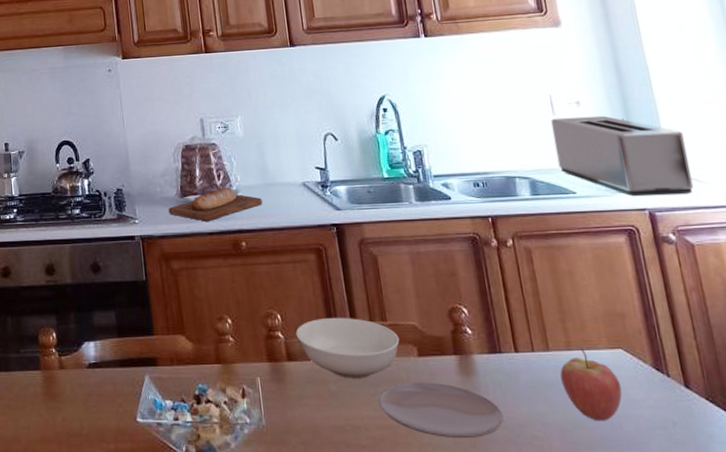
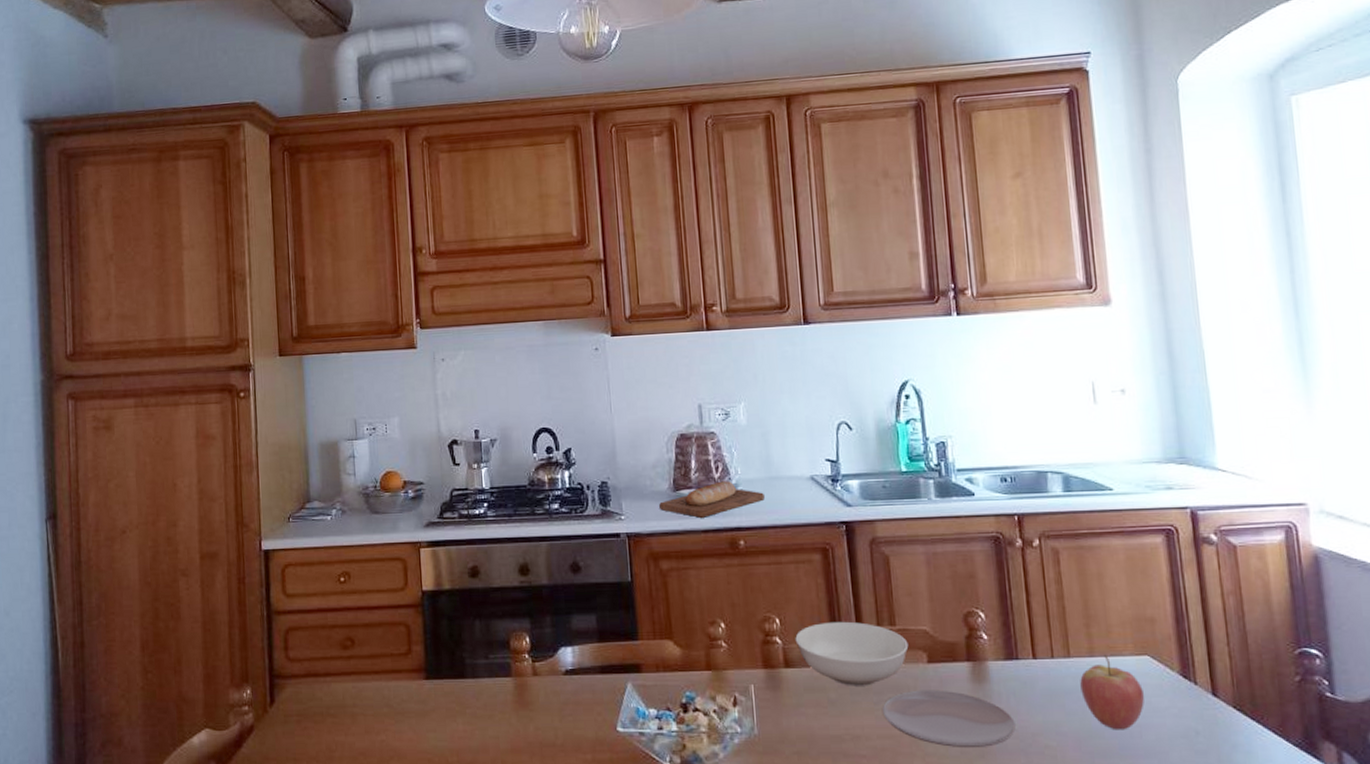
toaster: present [551,115,694,196] -> none [1091,405,1242,493]

